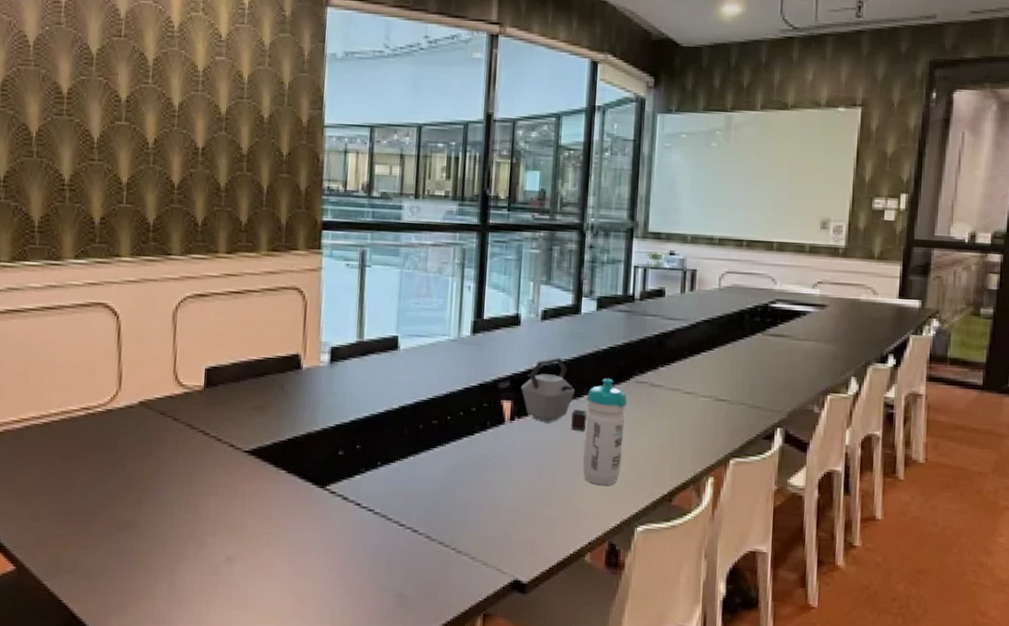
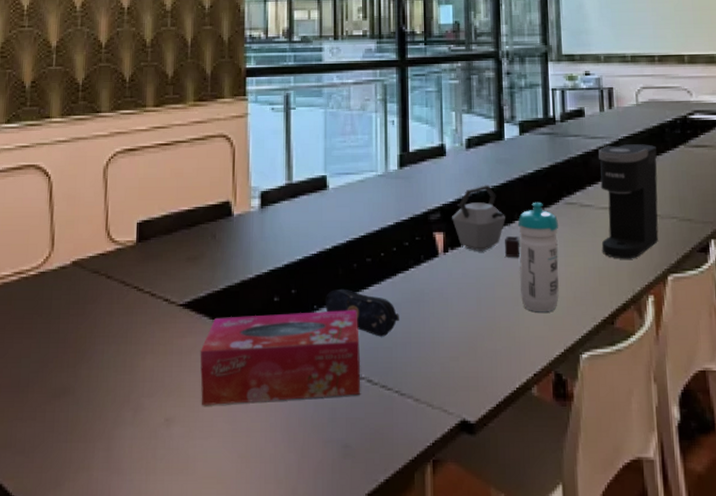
tissue box: none [262,466,421,549] -> present [200,310,361,405]
pencil case: none [388,447,461,497] -> present [324,288,399,337]
coffee maker: none [667,328,734,441] -> present [598,144,659,259]

